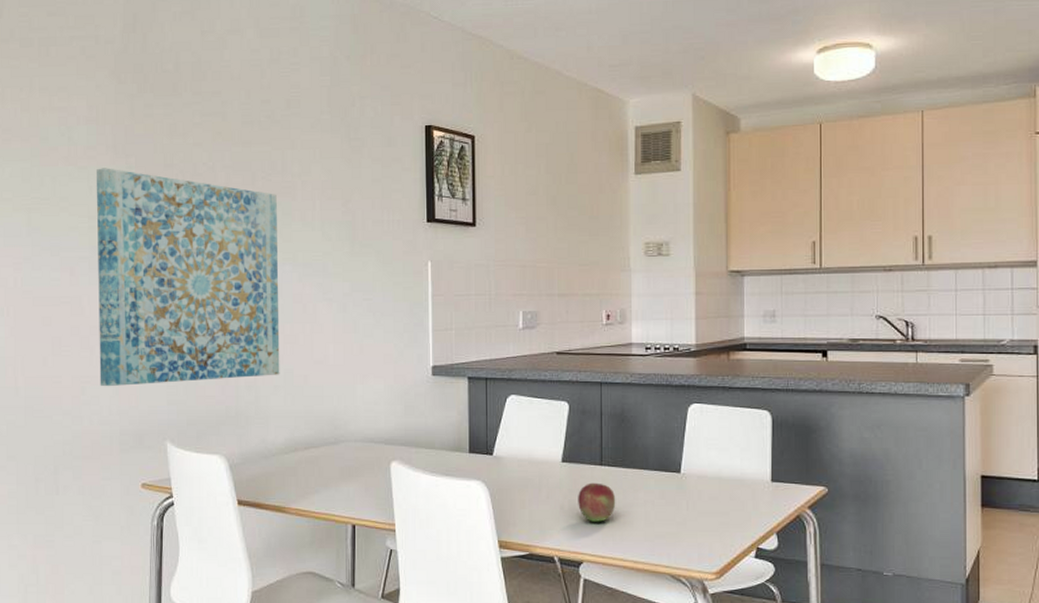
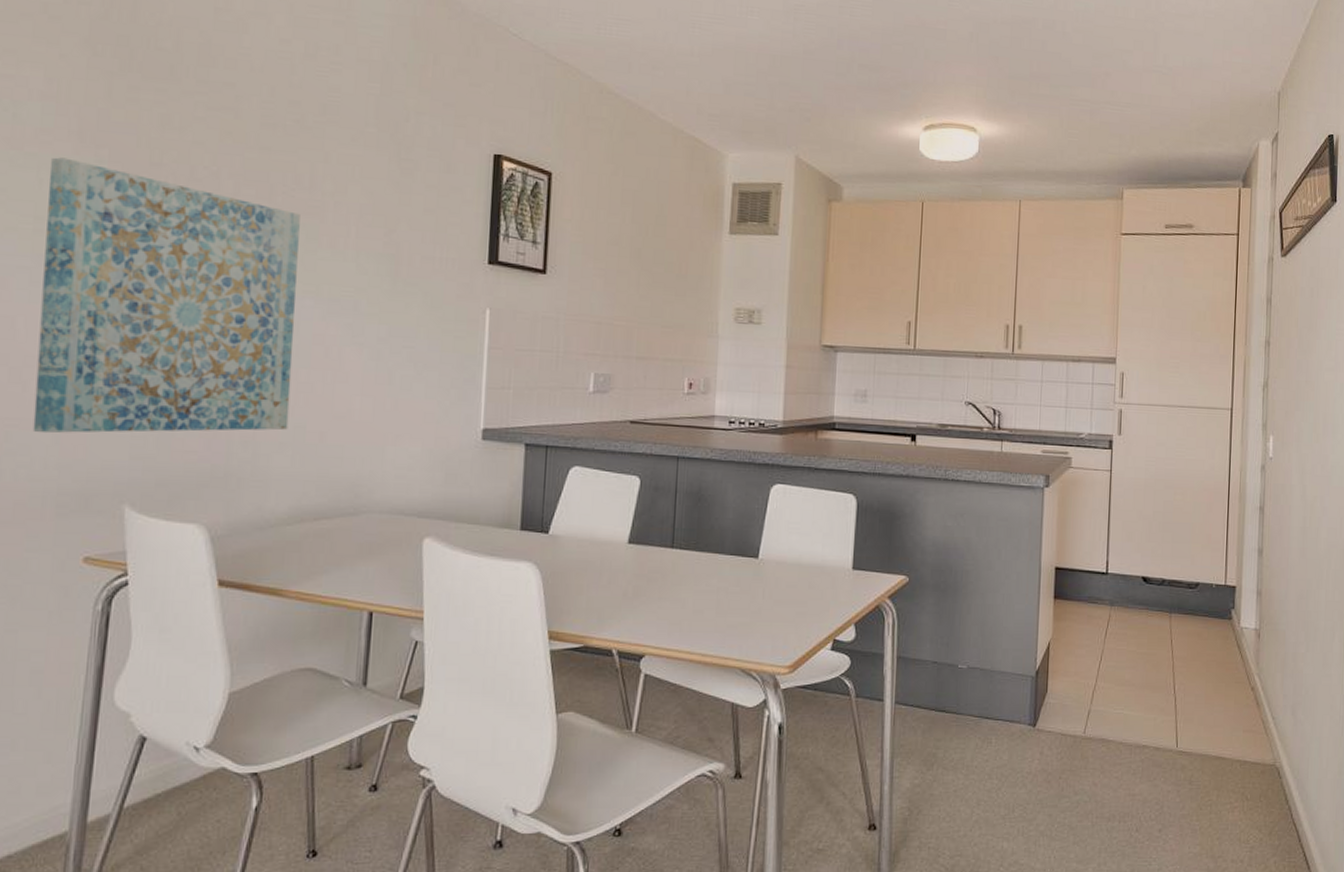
fruit: present [578,482,616,522] -> none [643,567,686,611]

